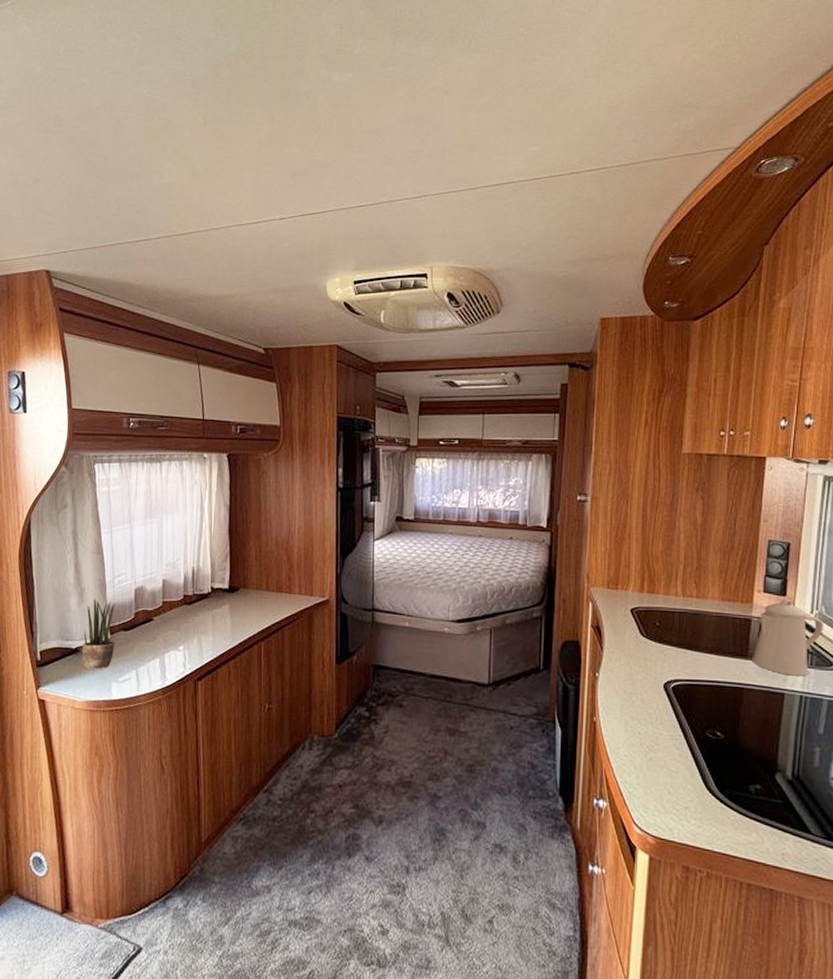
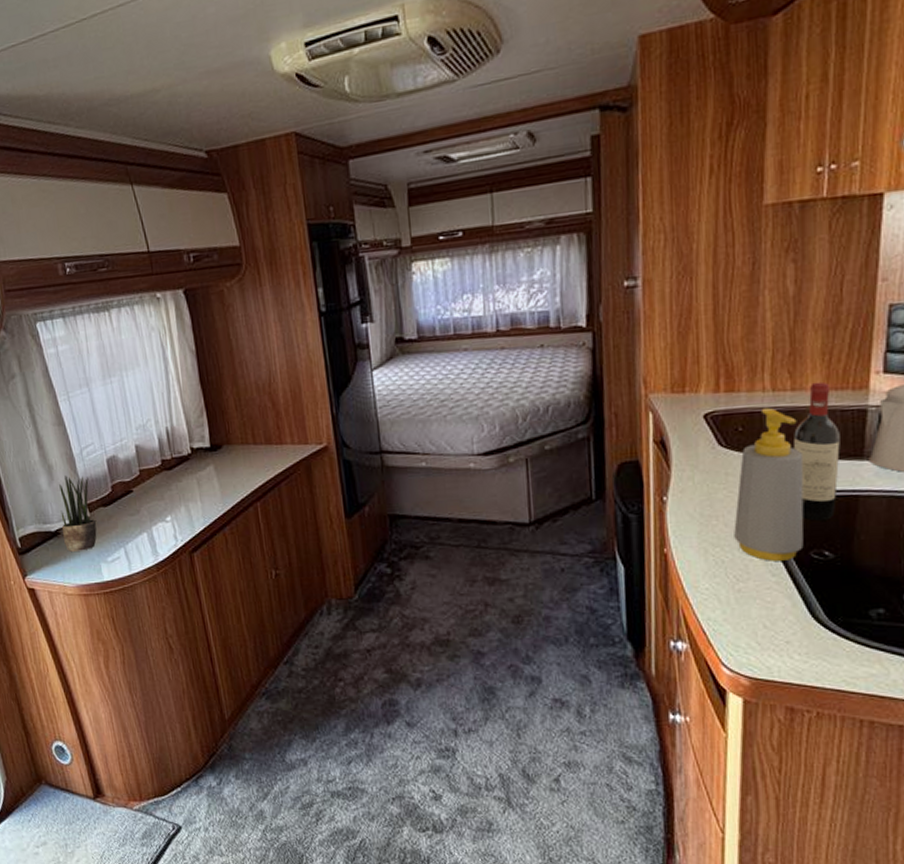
soap bottle: none [649,609,704,737] -> present [734,407,804,561]
wine bottle: none [696,593,731,706] -> present [792,381,840,521]

